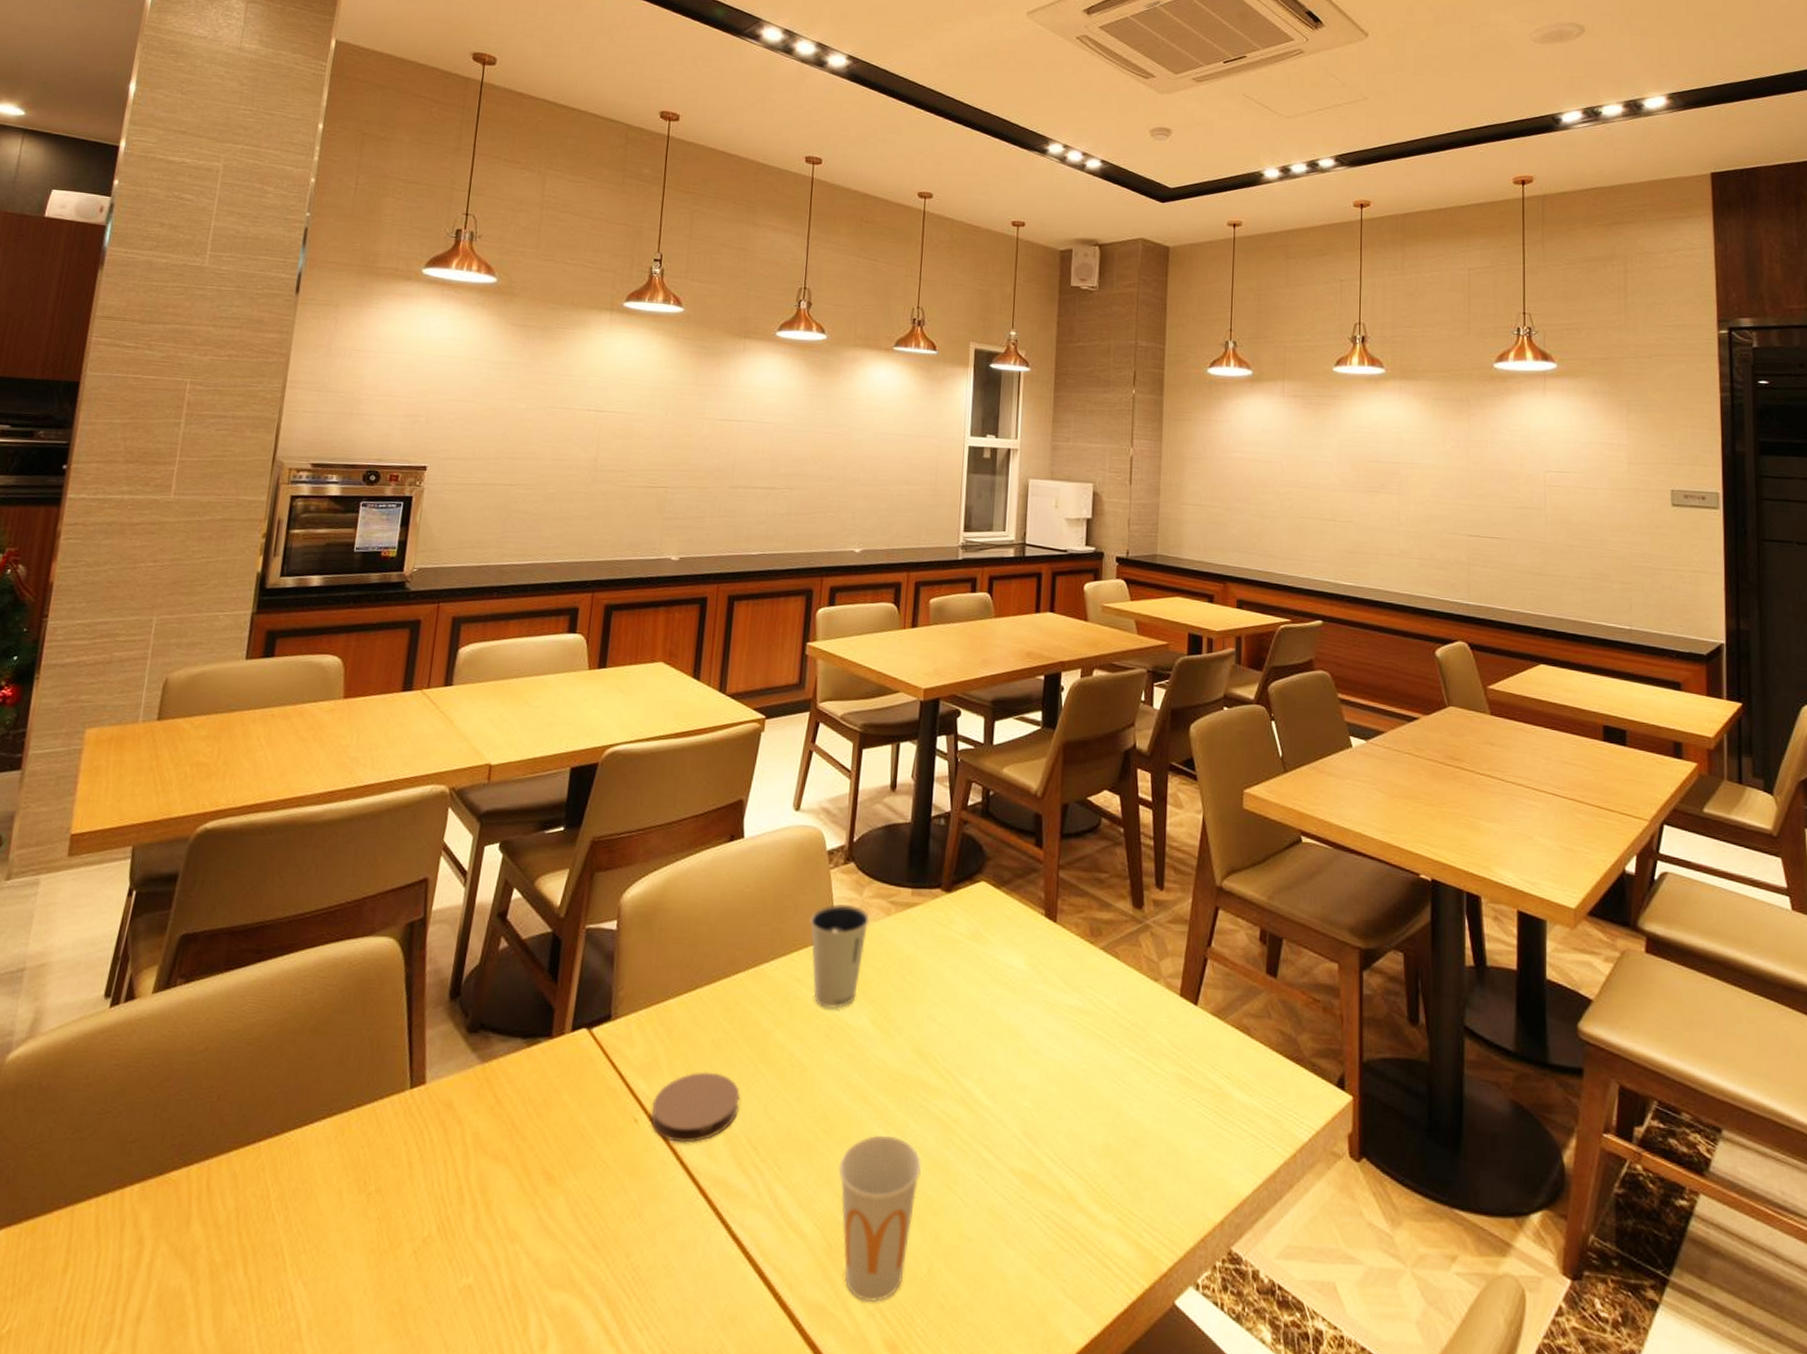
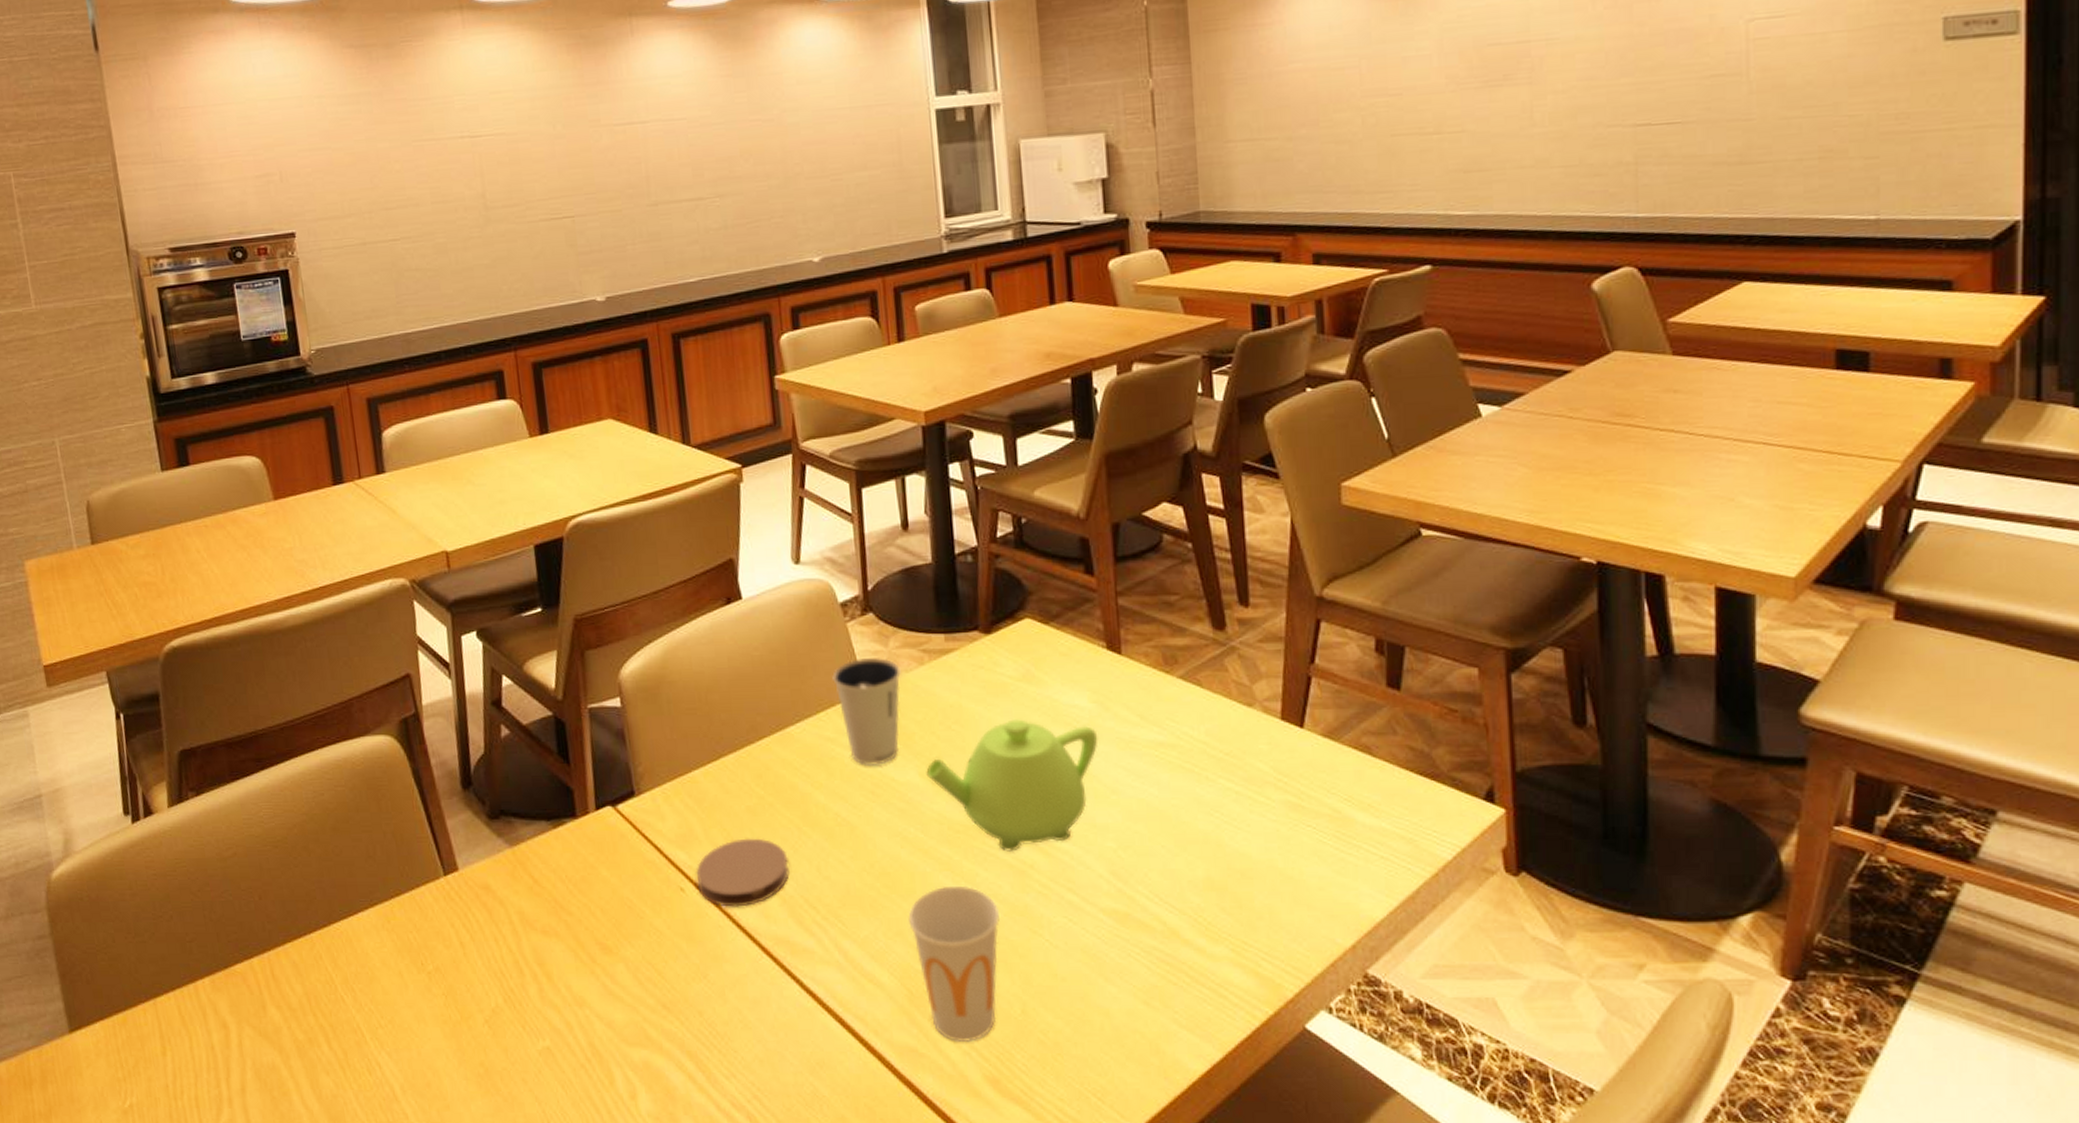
teapot: none [877,975,1028,1105] -> present [926,719,1098,852]

